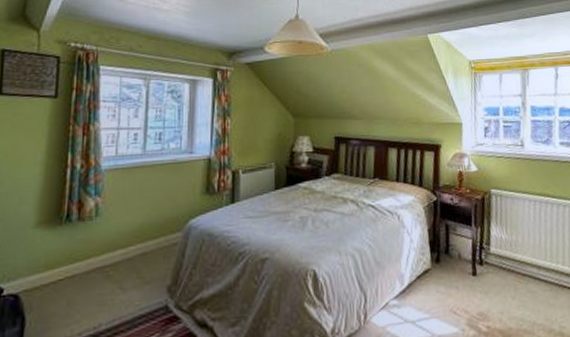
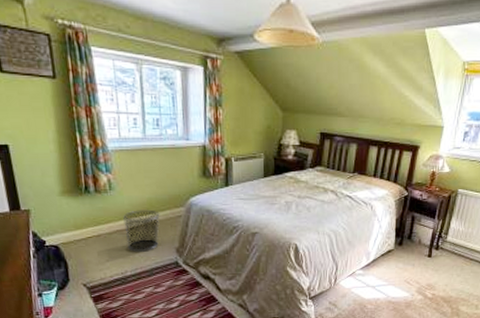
waste bin: none [106,238,152,297] -> present [123,209,160,253]

